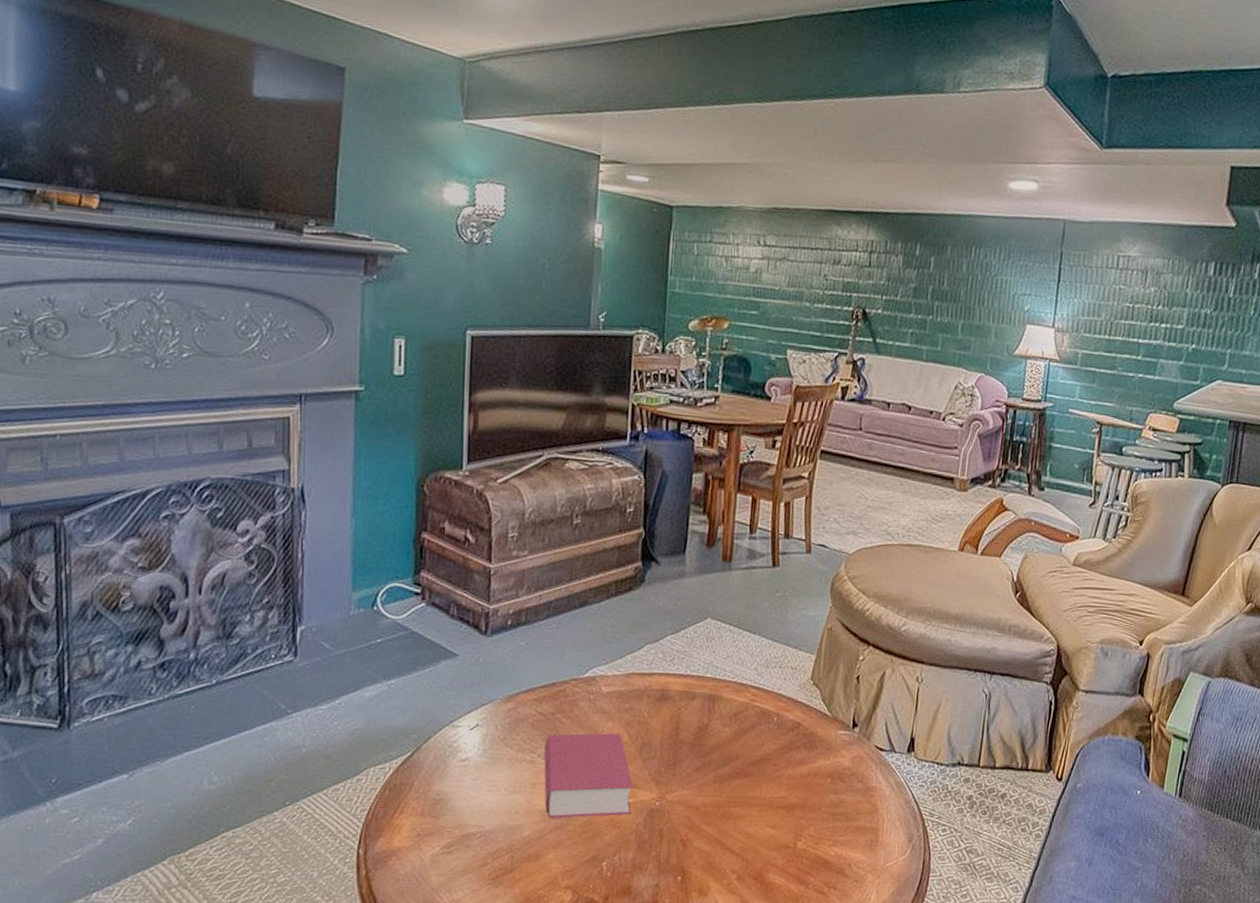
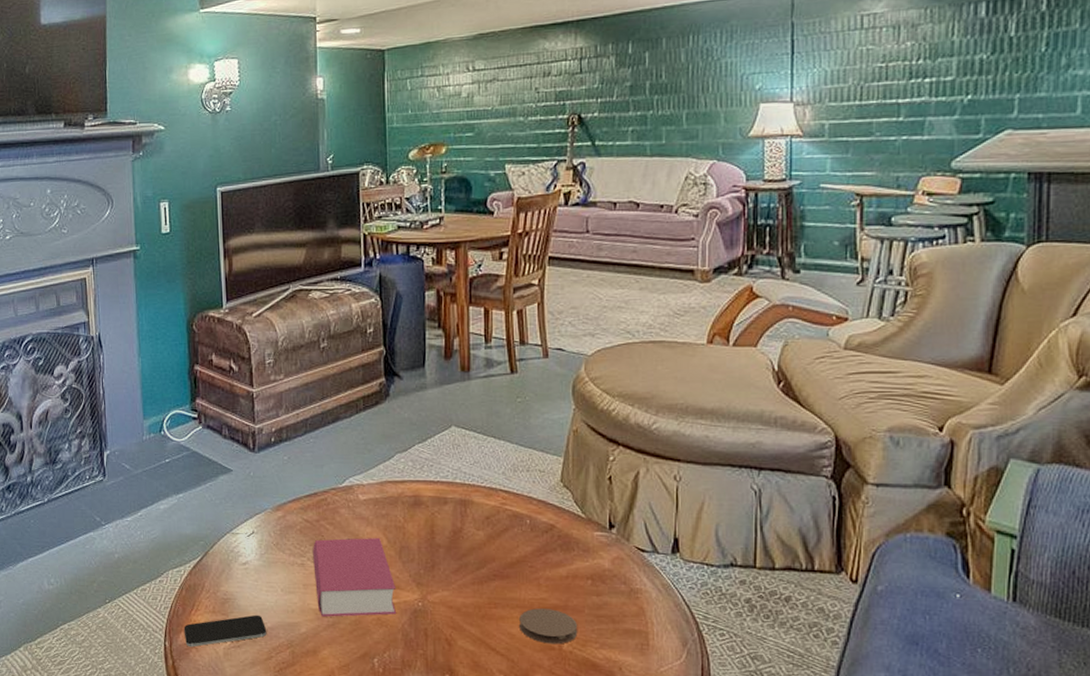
smartphone: none [383,817,484,855] -> present [183,614,267,647]
coaster: none [757,807,814,843] -> present [519,608,578,645]

